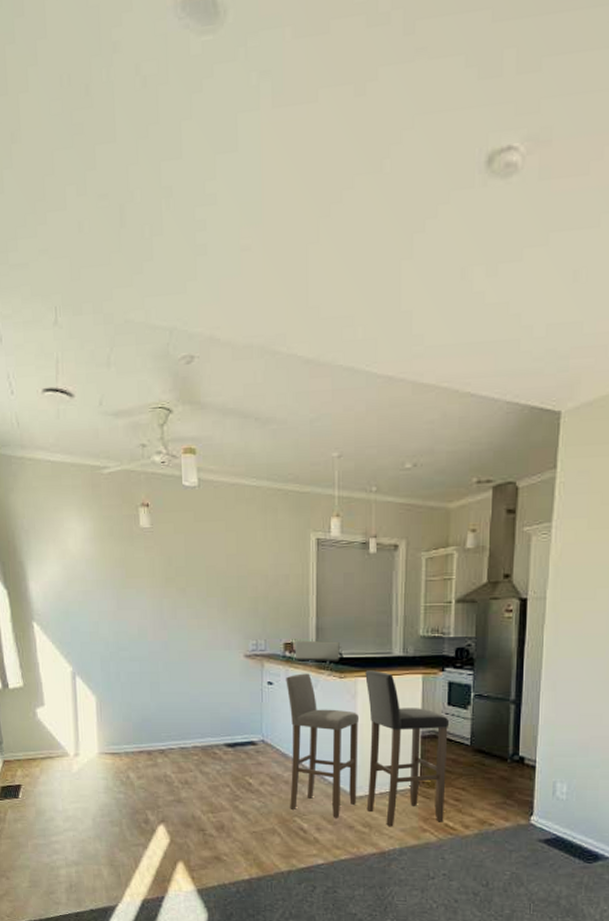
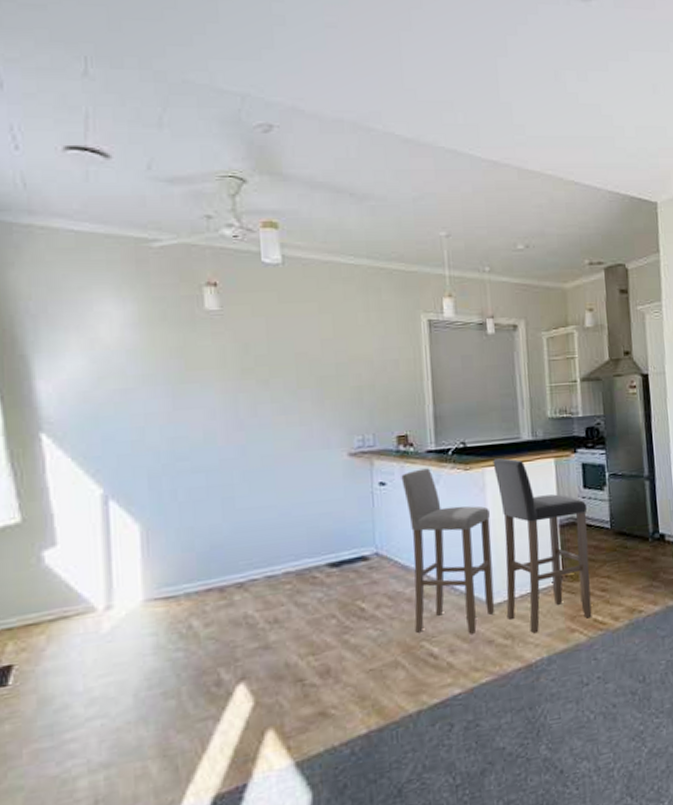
toaster: present [294,640,342,663] -> none [409,429,465,456]

